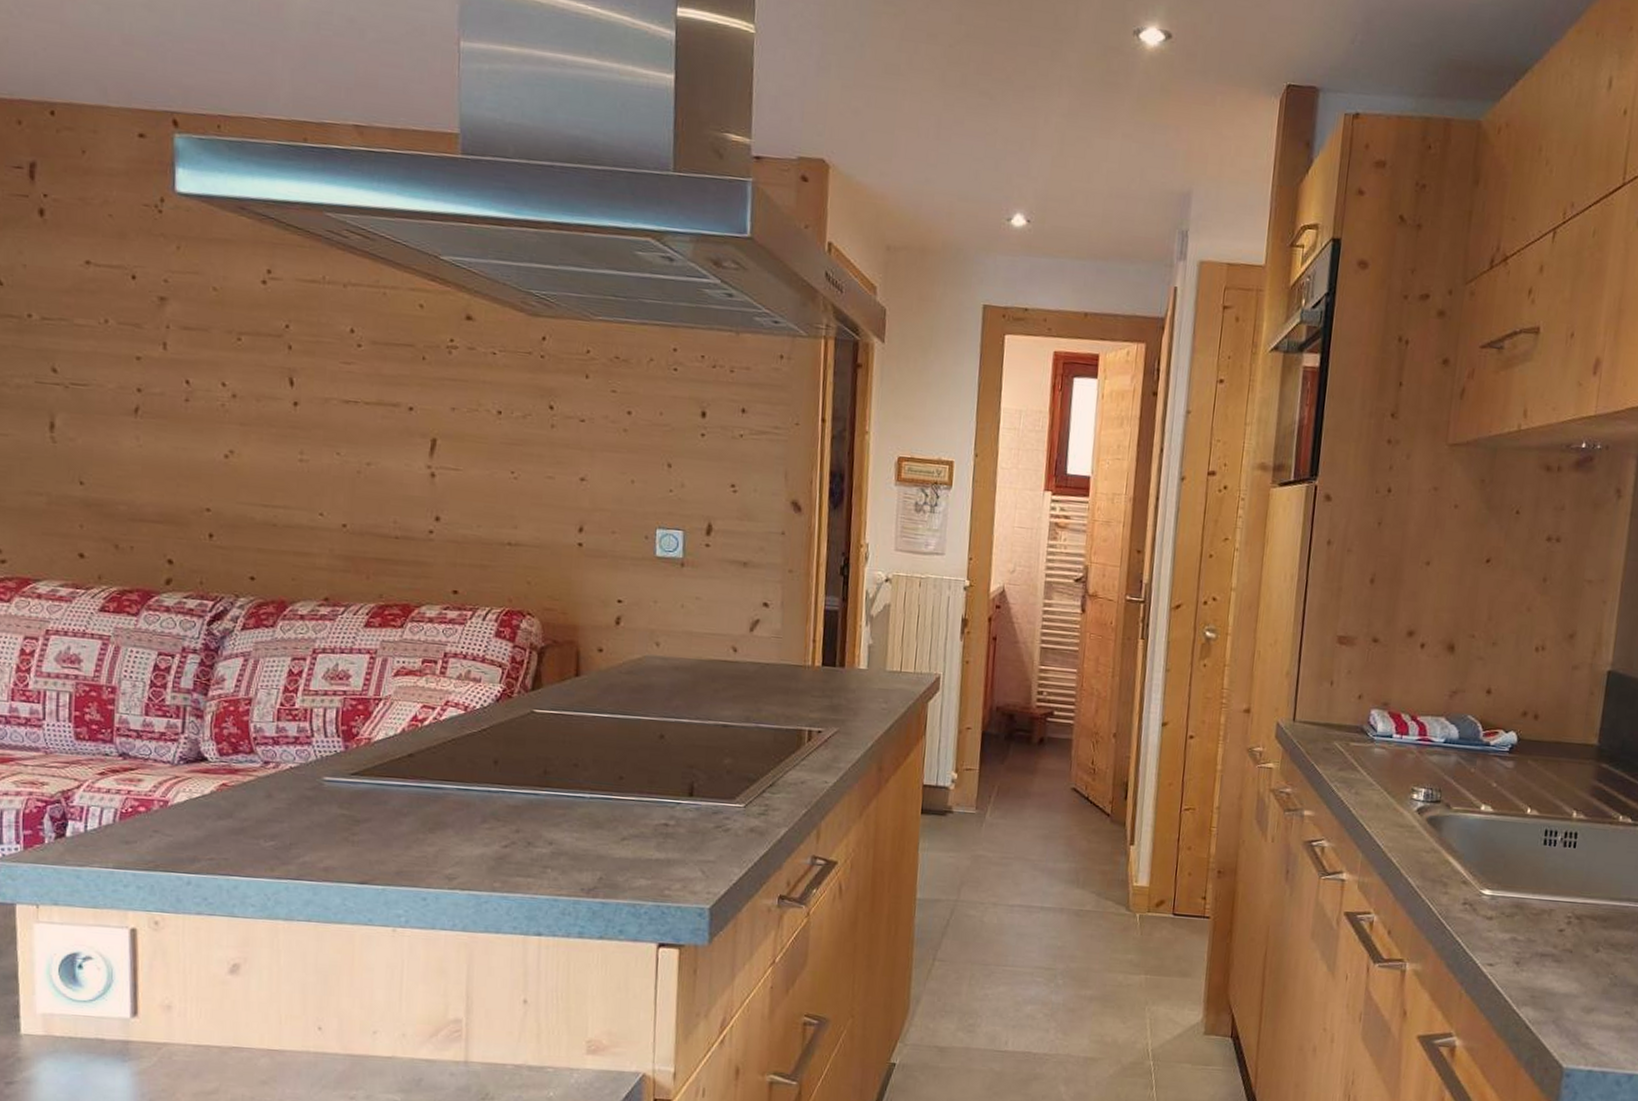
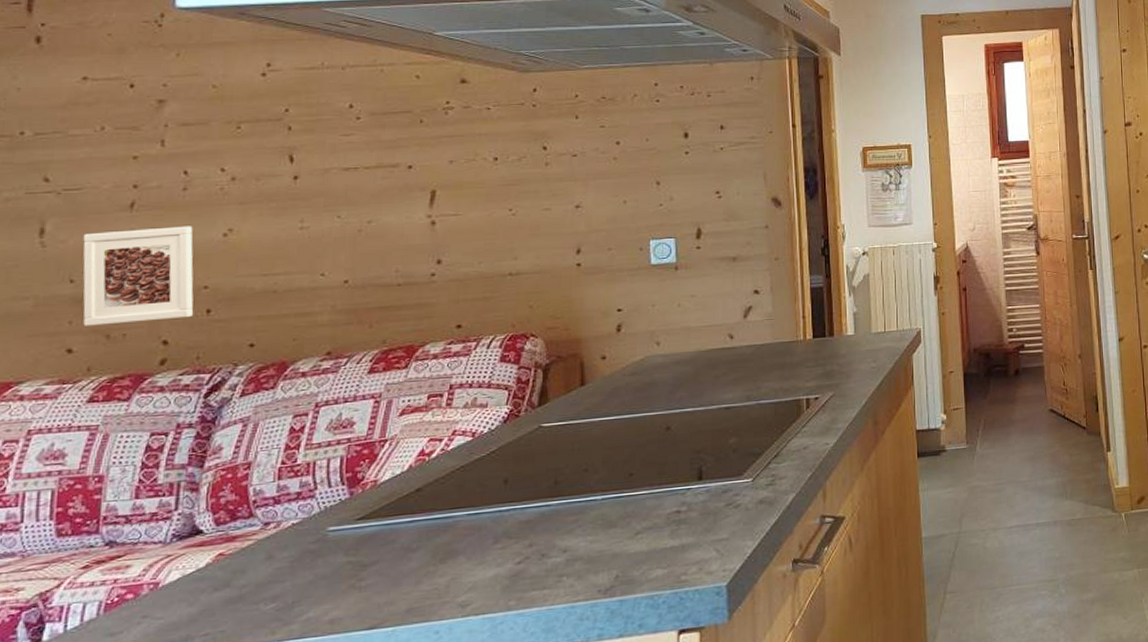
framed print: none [91,435,197,540] -> present [83,226,194,326]

